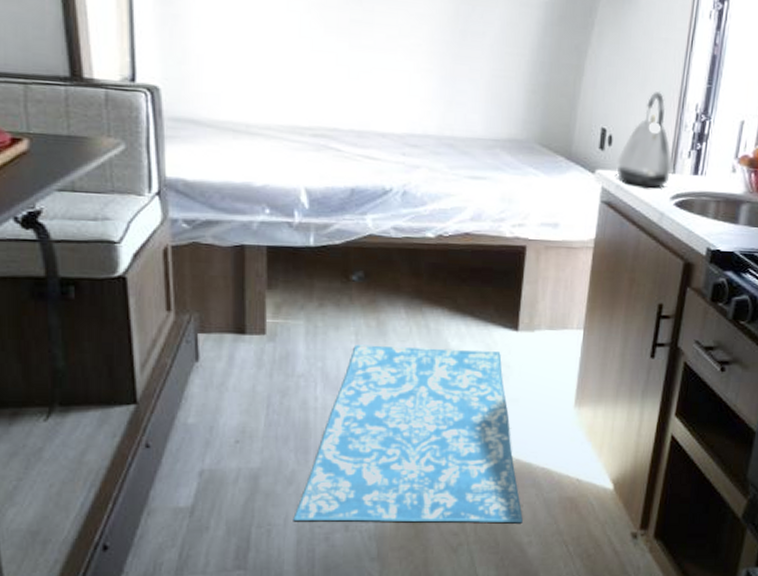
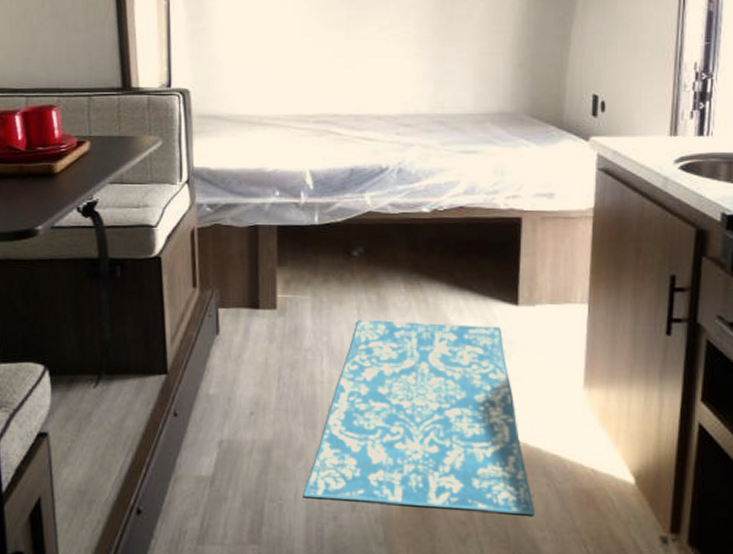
kettle: present [615,91,673,187] -> none [610,53,675,152]

